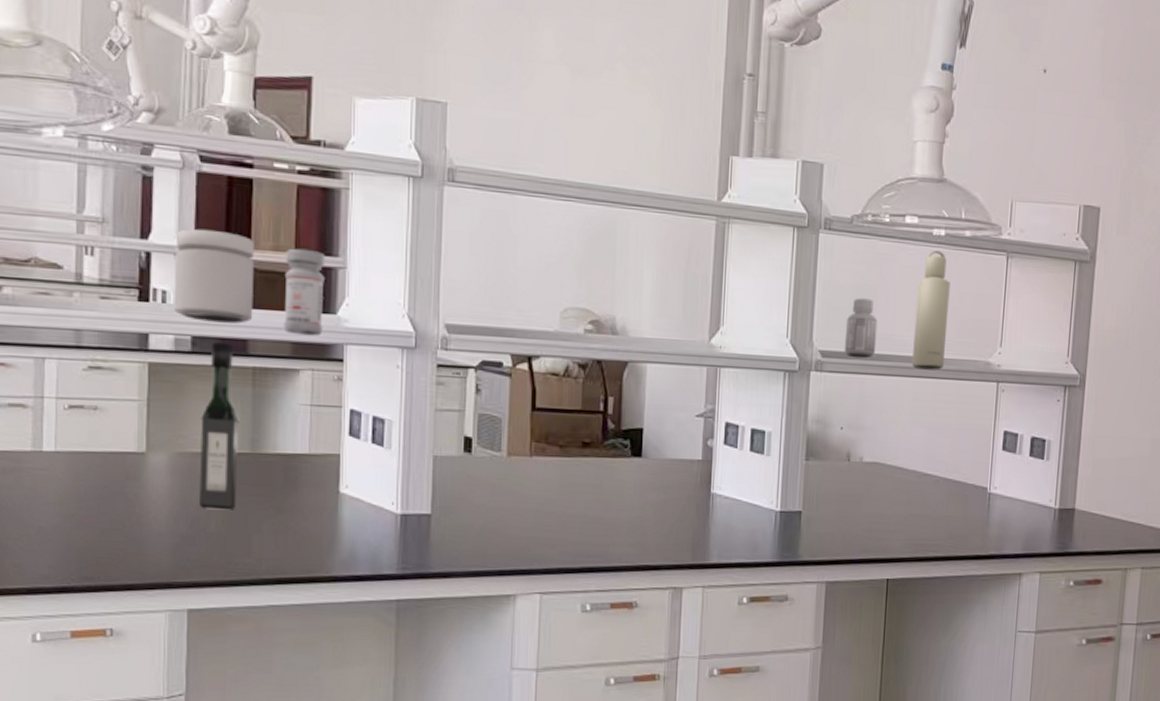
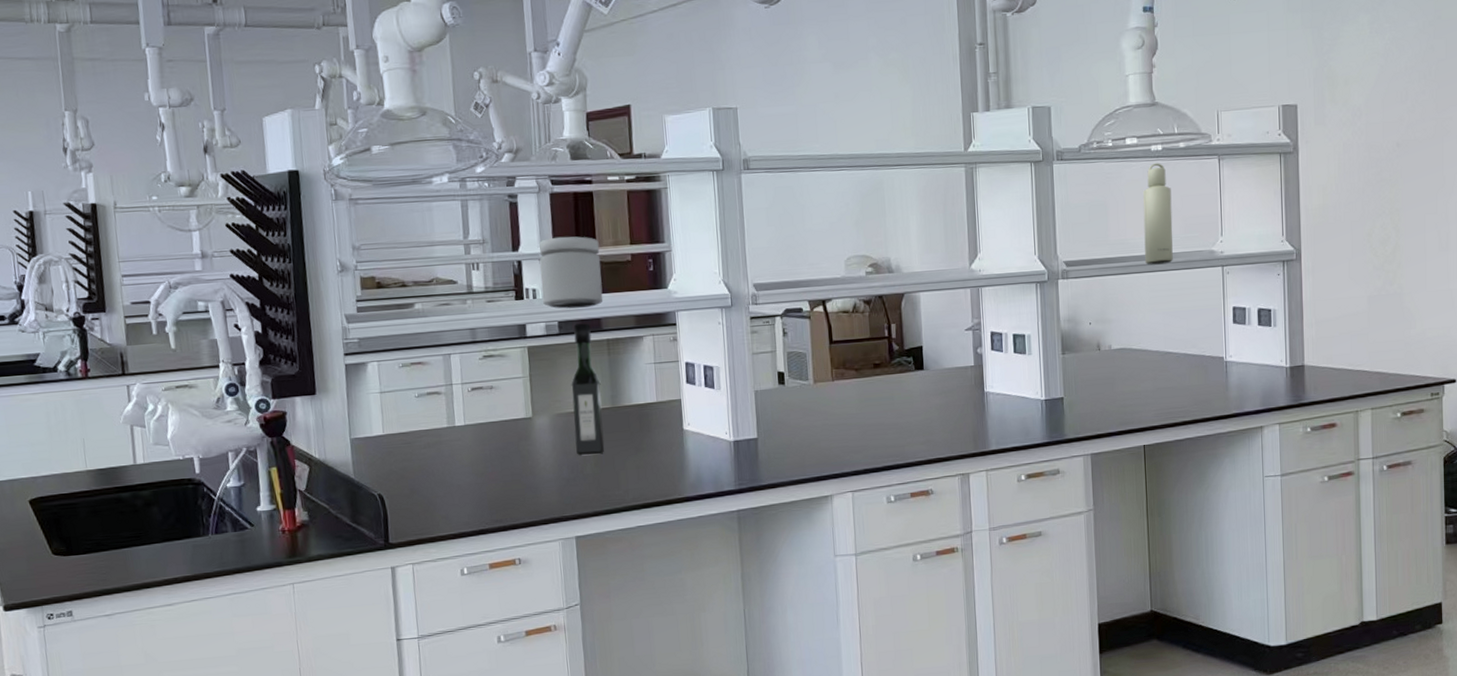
medicine bottle: present [283,248,326,336] -> none [623,240,658,310]
medicine bottle: present [844,298,878,359] -> none [1084,212,1113,264]

